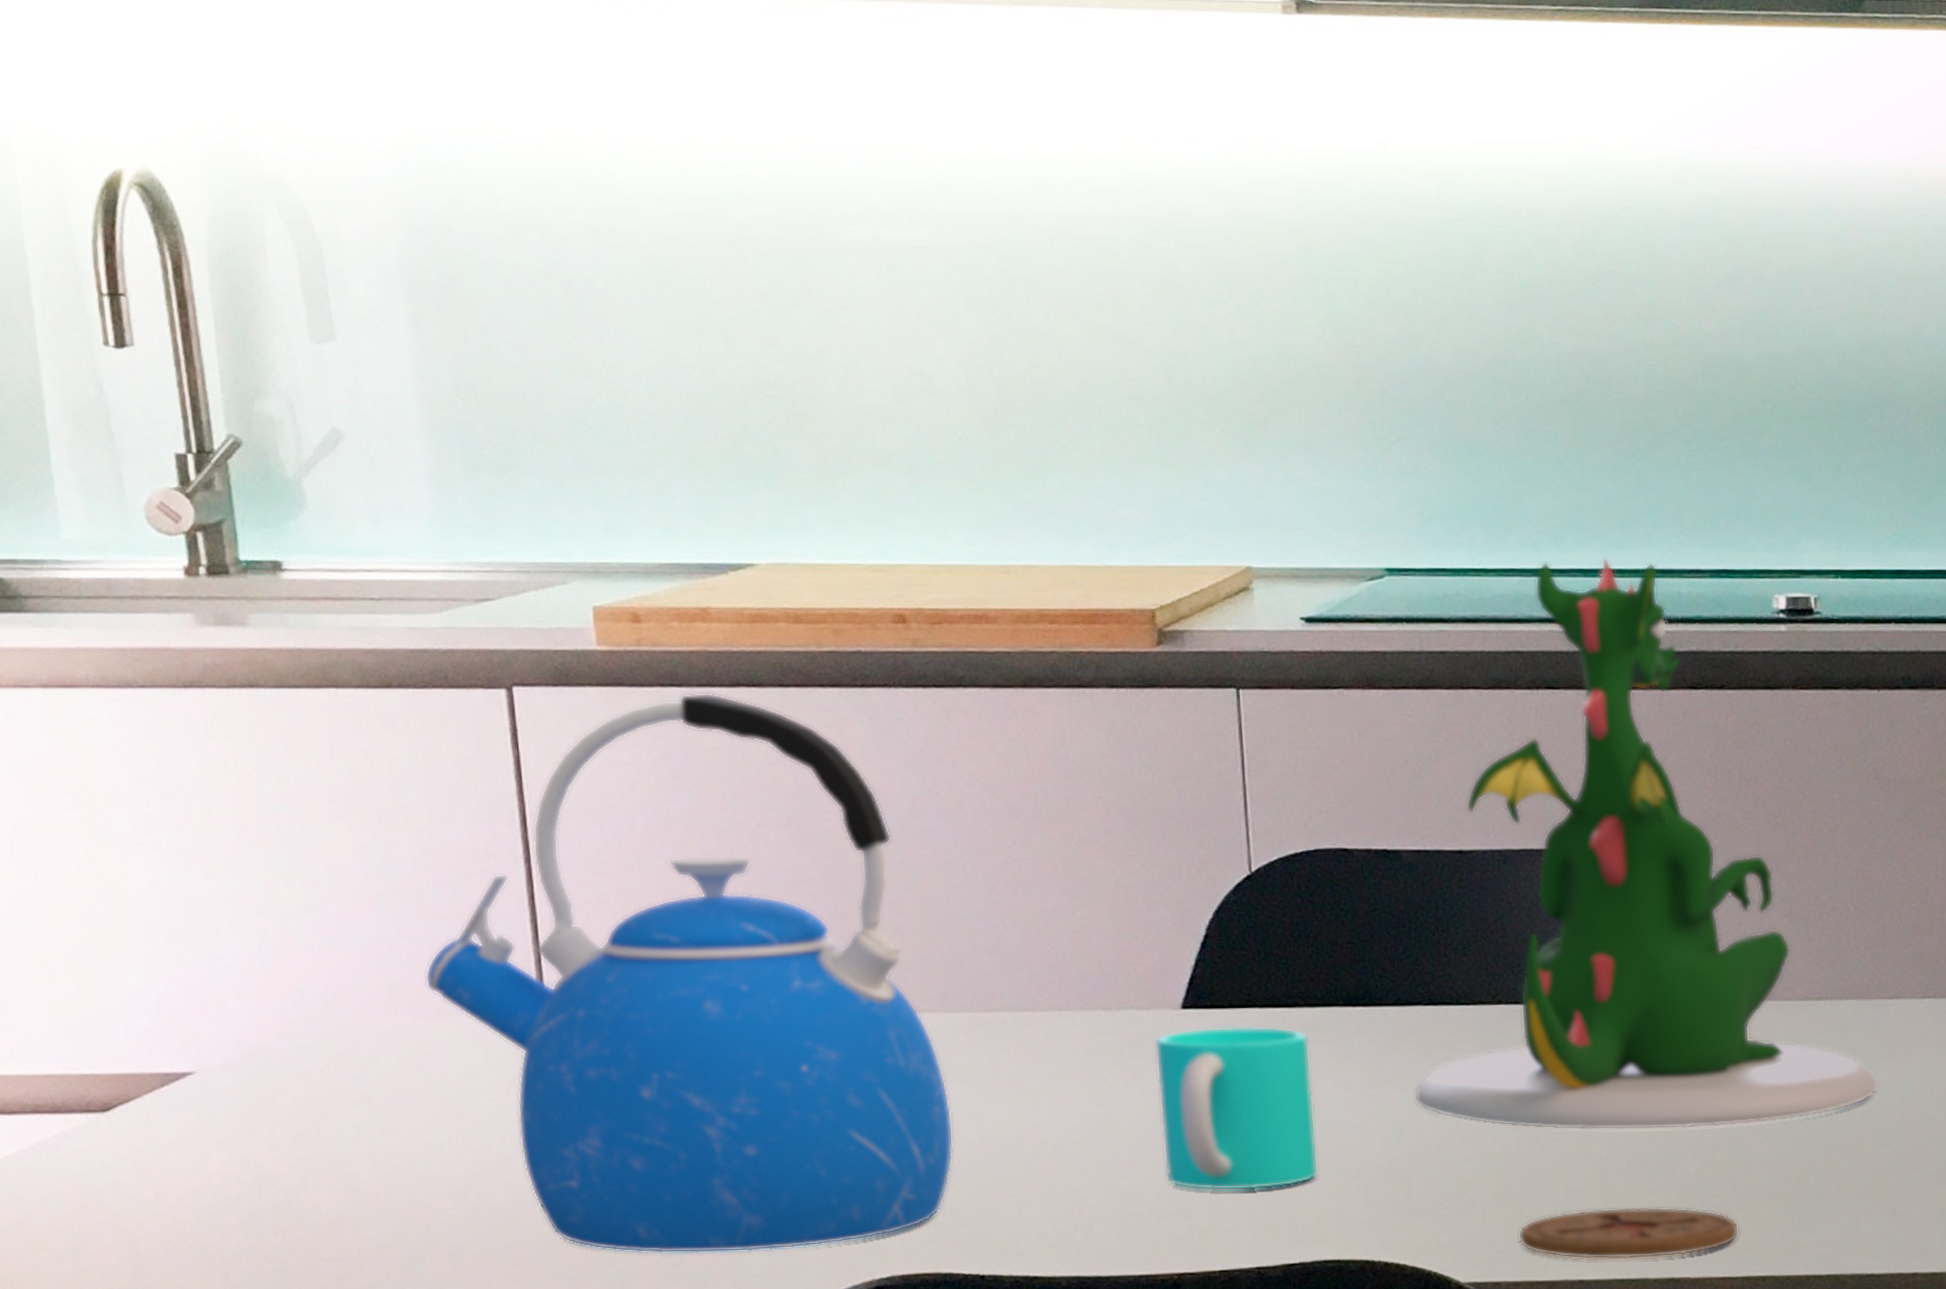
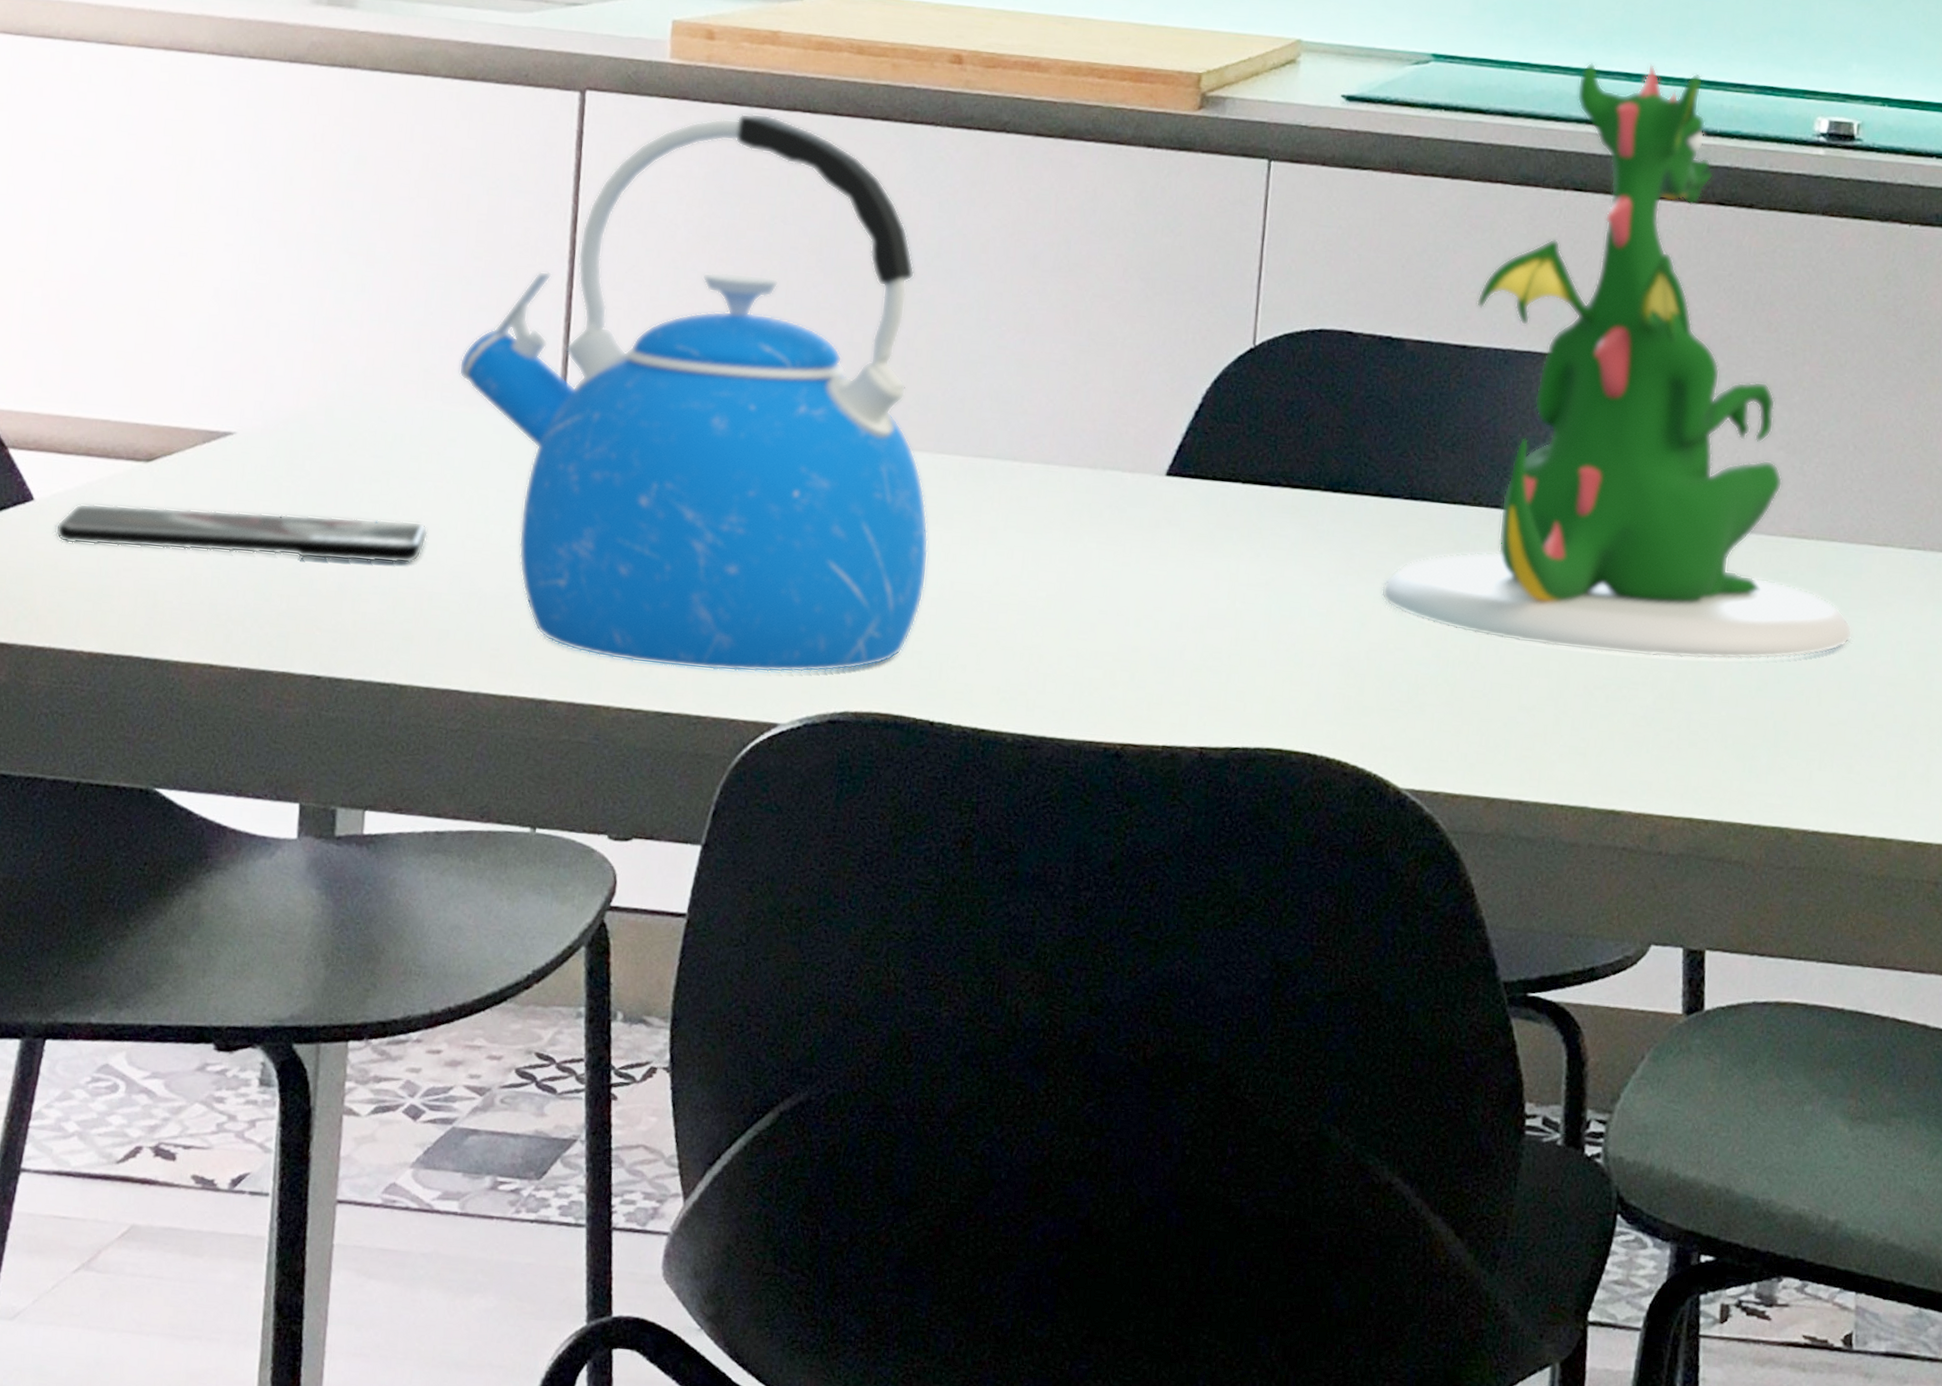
smartphone: none [14,1140,422,1205] -> present [55,503,428,564]
cup: present [1155,1026,1319,1191] -> none [1125,496,1286,669]
coaster: present [1518,1207,1739,1260] -> none [1463,728,1689,788]

